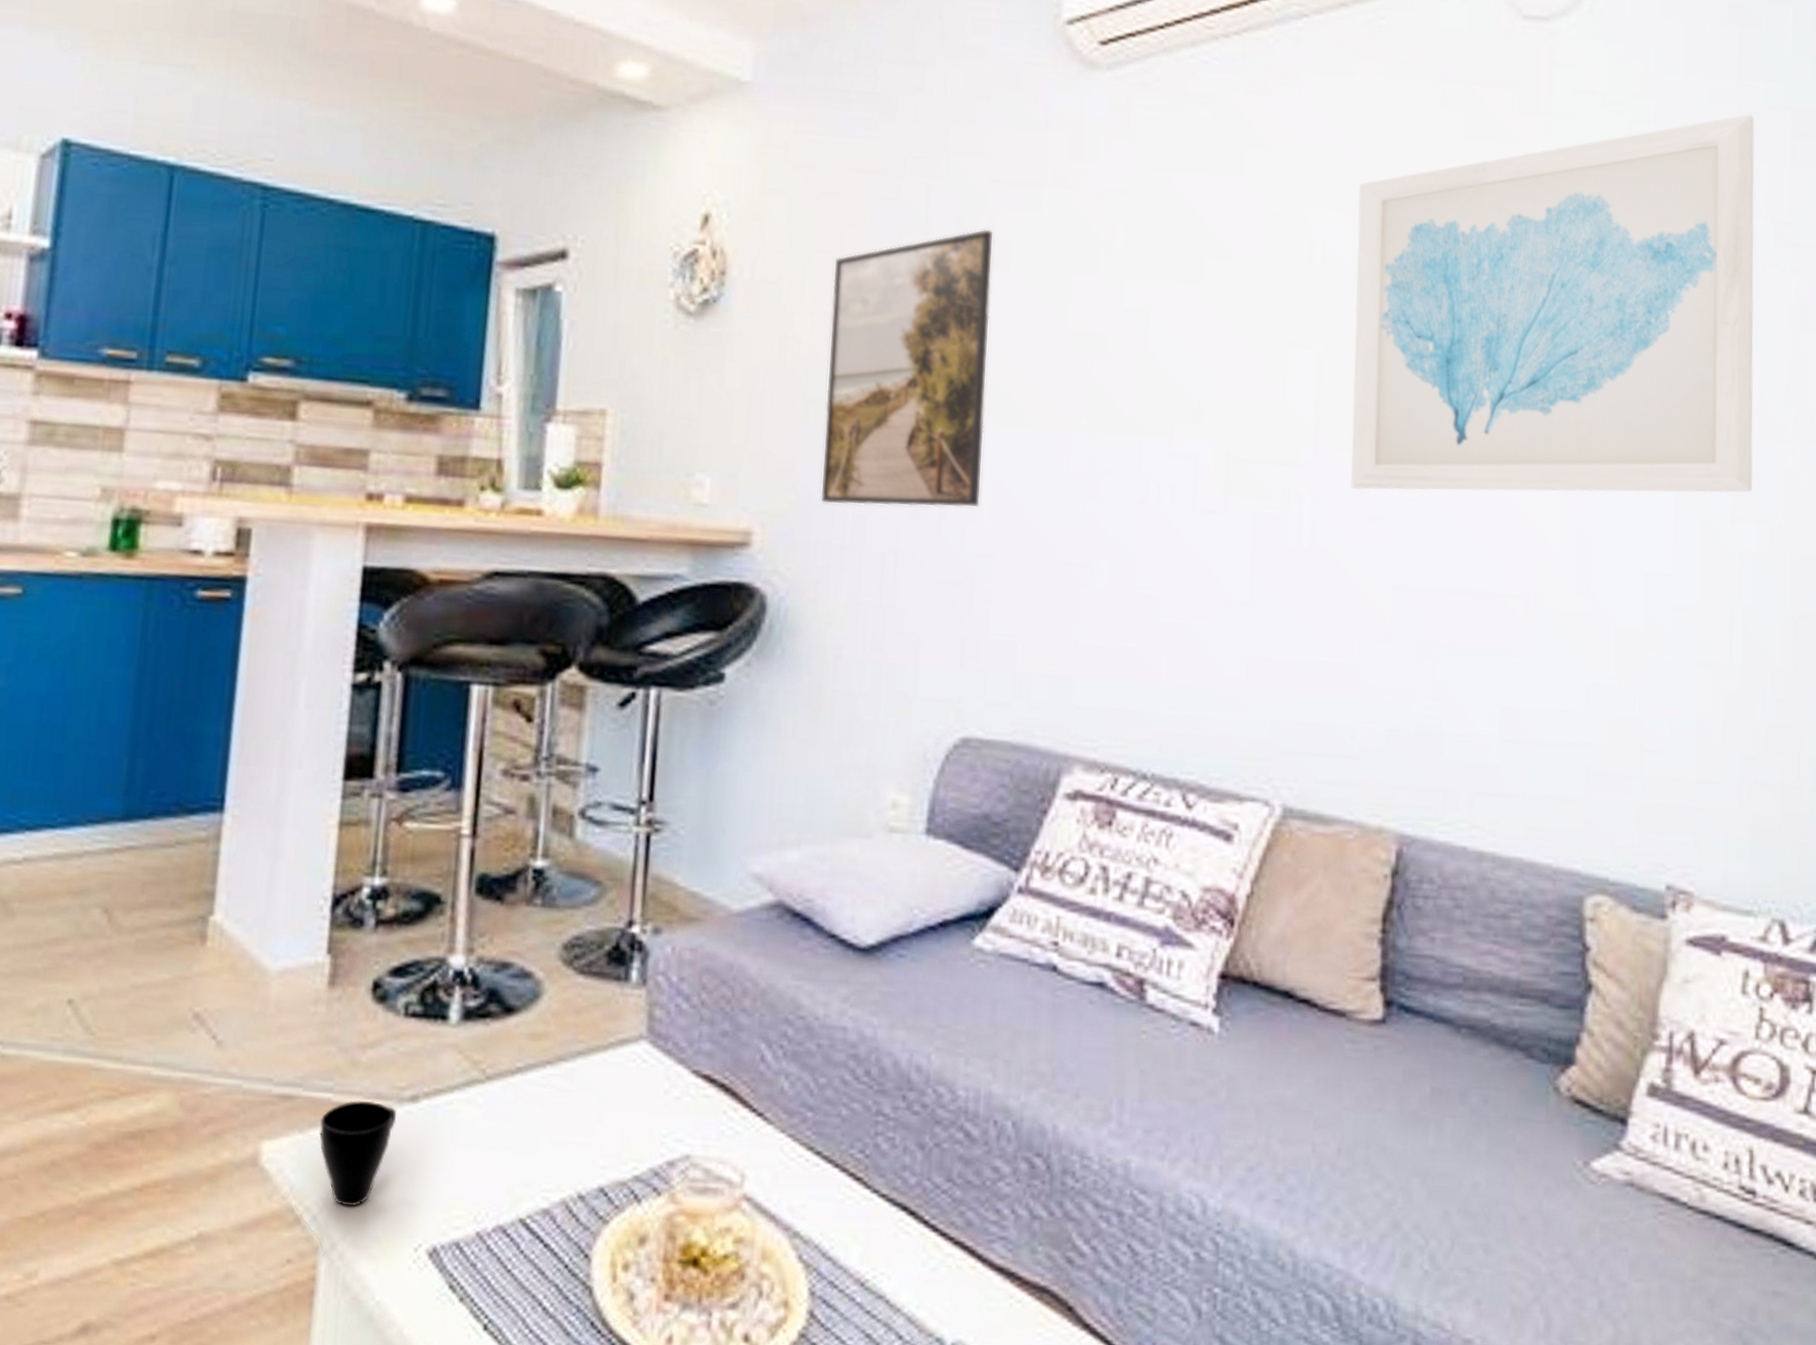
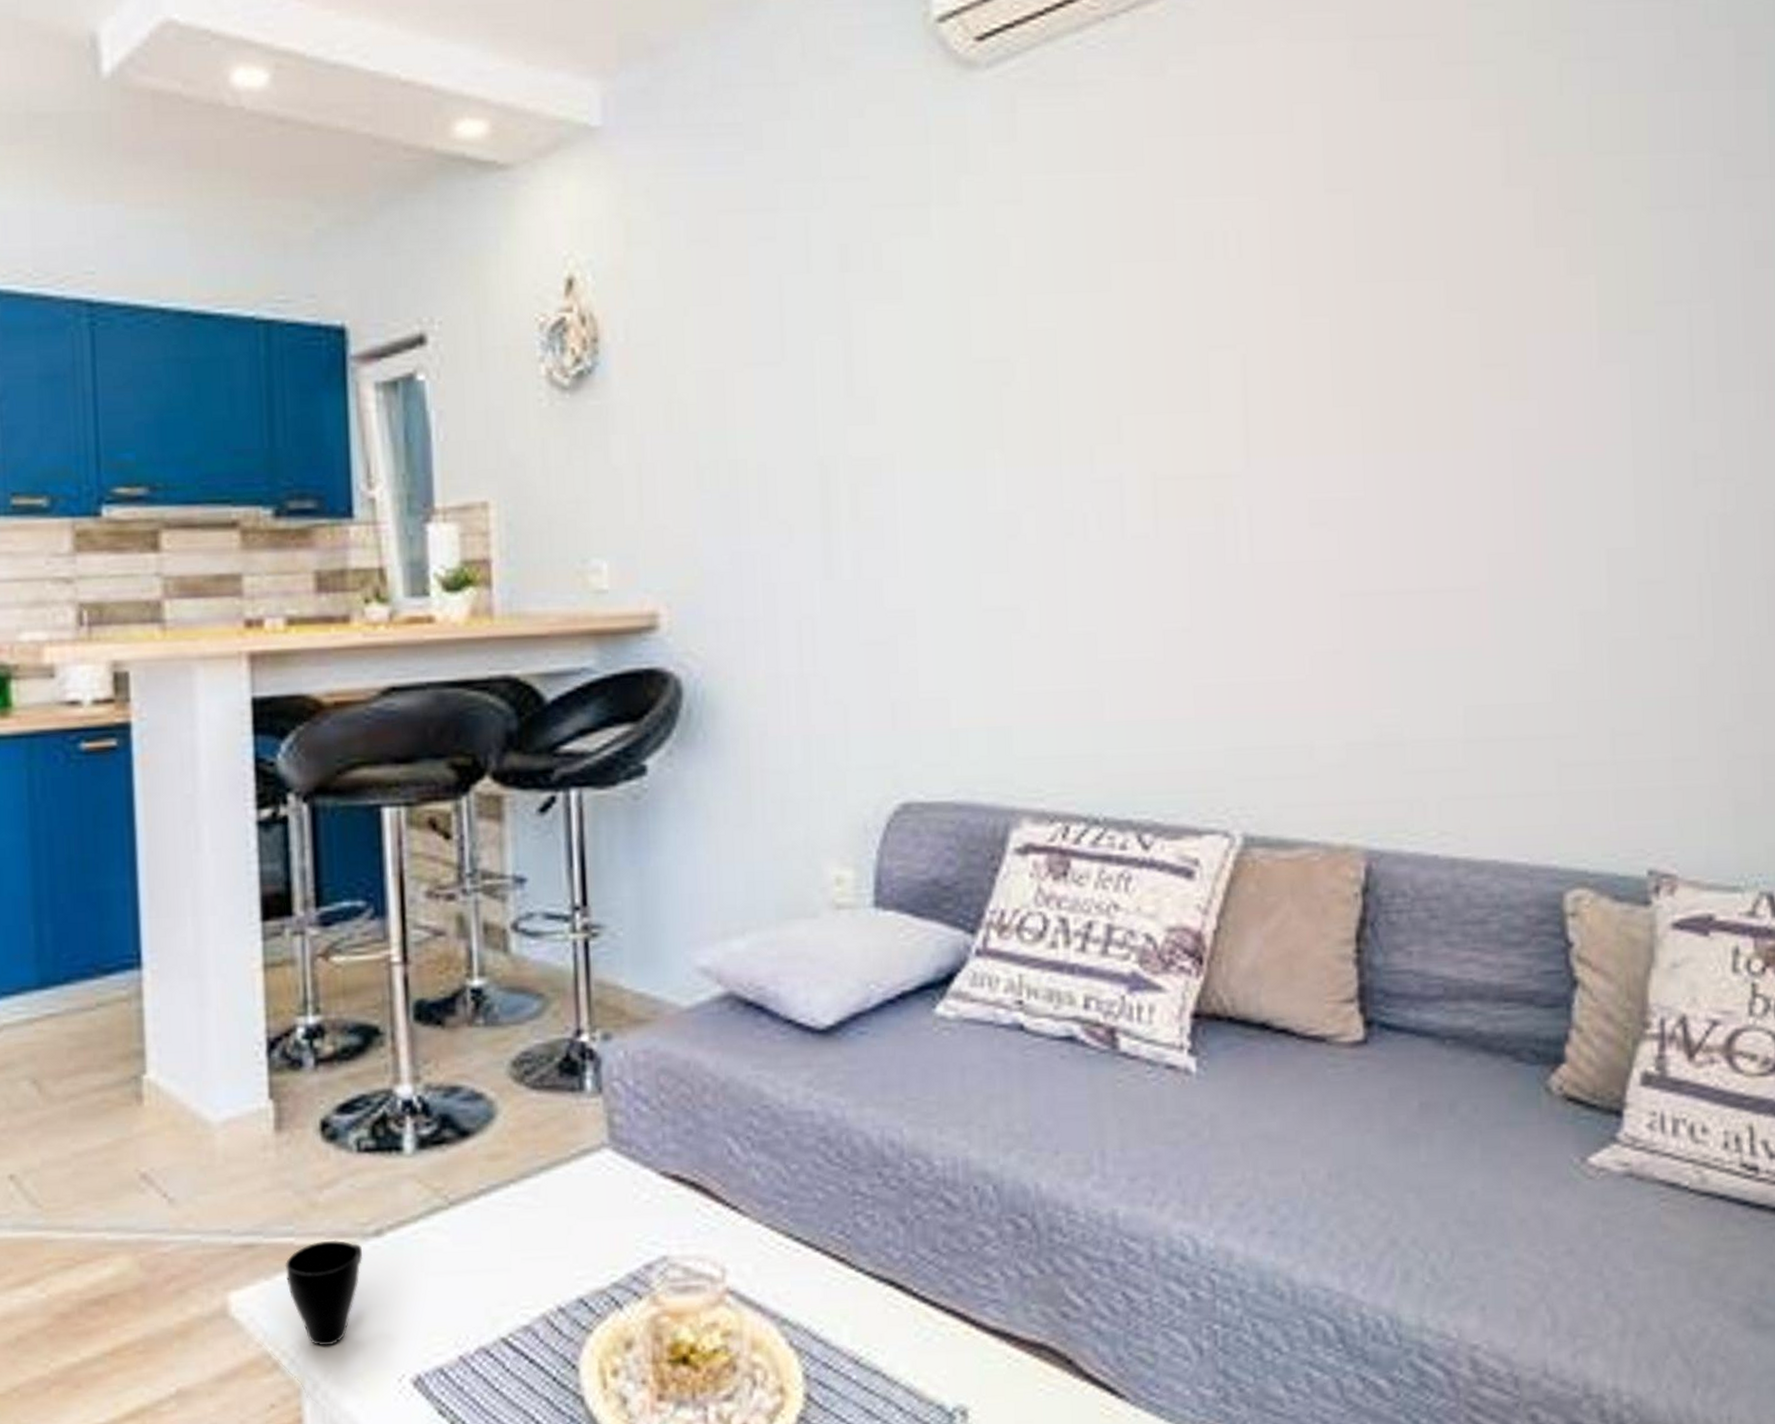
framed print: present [820,229,994,508] -> none [714,259,897,576]
wall art: present [1350,114,1755,493] -> none [1271,37,1715,495]

